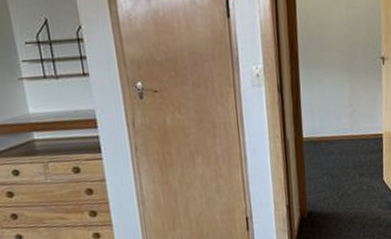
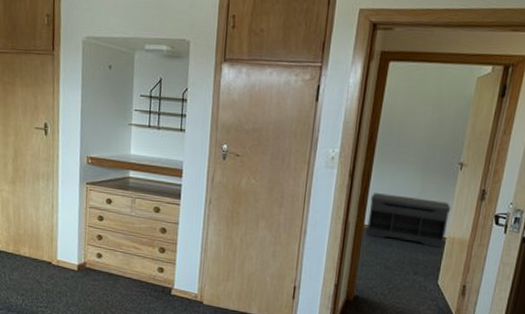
bench: none [304,98,382,149] -> present [366,193,451,249]

